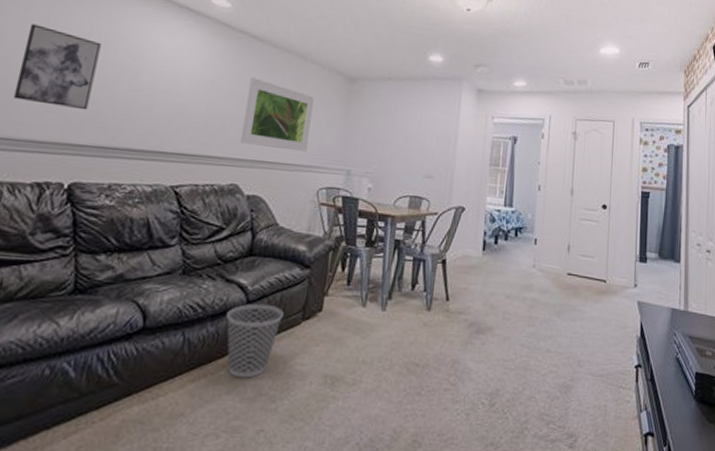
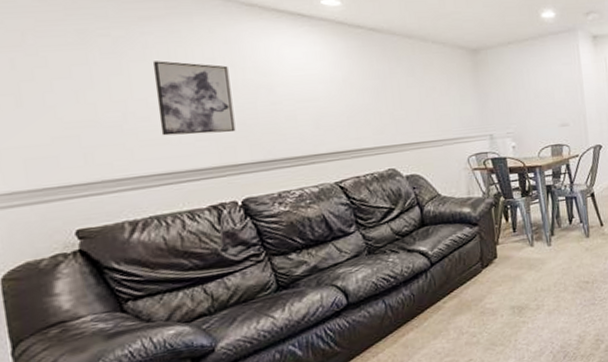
wastebasket: present [226,303,284,378] -> none [416,262,465,325]
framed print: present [240,77,314,152] -> none [380,68,449,132]

